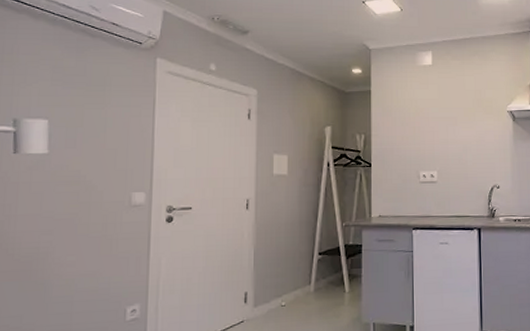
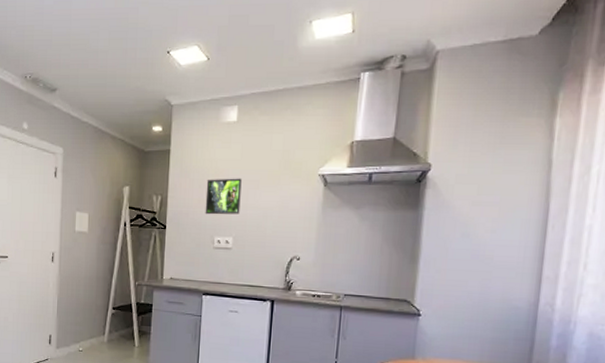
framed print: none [408,116,442,151] -> present [205,178,242,215]

